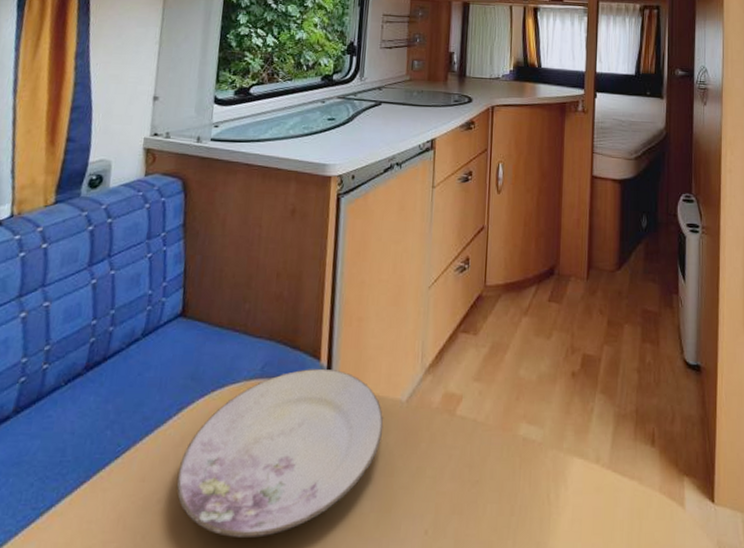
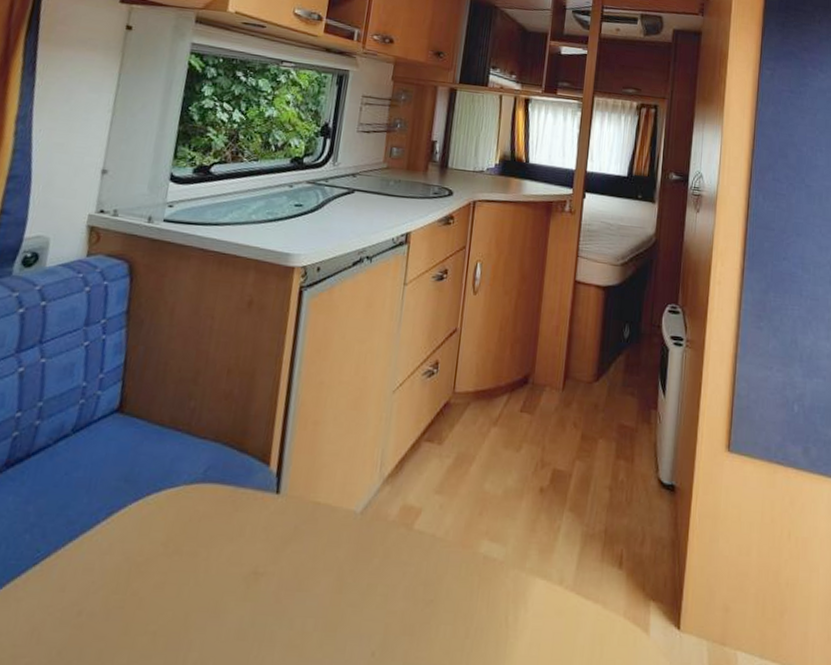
plate: present [176,368,384,538] -> none [100,474,335,656]

